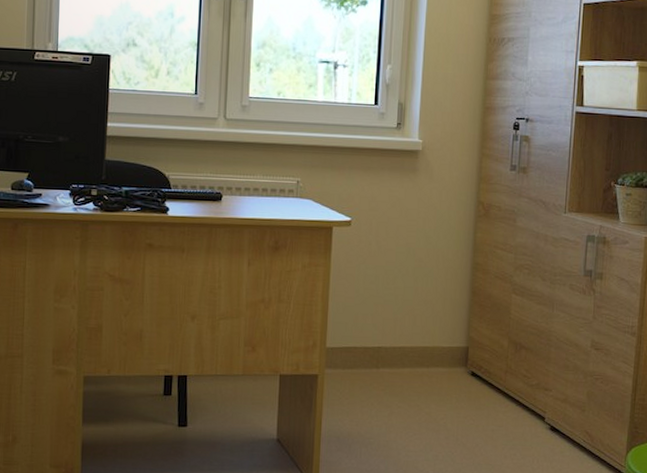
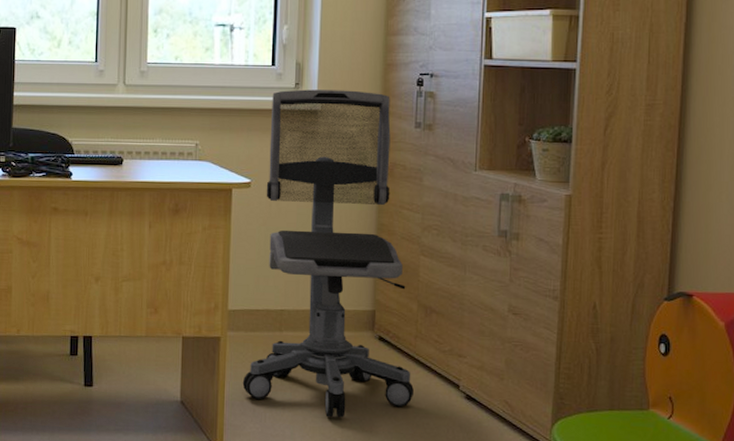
office chair: none [339,129,503,452] -> present [242,89,414,418]

